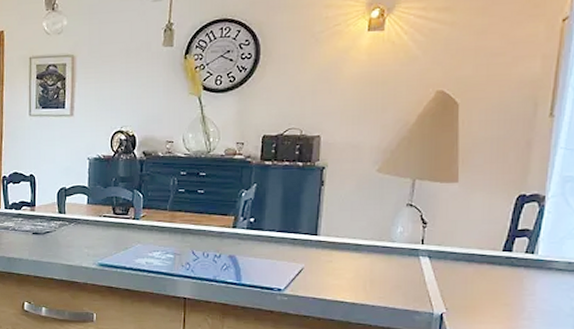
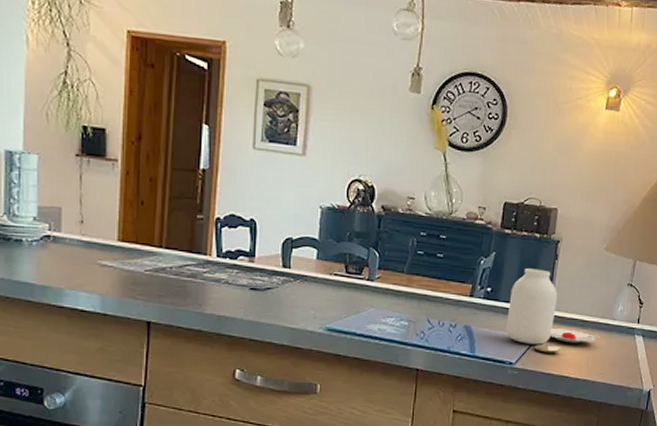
jar: none [272,196,377,278] -> present [506,268,600,353]

